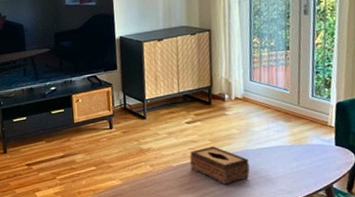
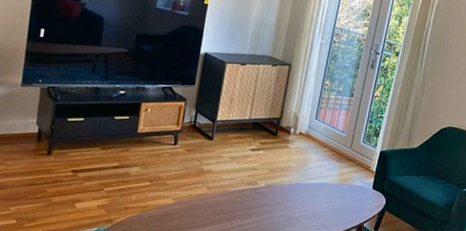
tissue box: present [190,146,250,185] -> none [246,176,299,215]

